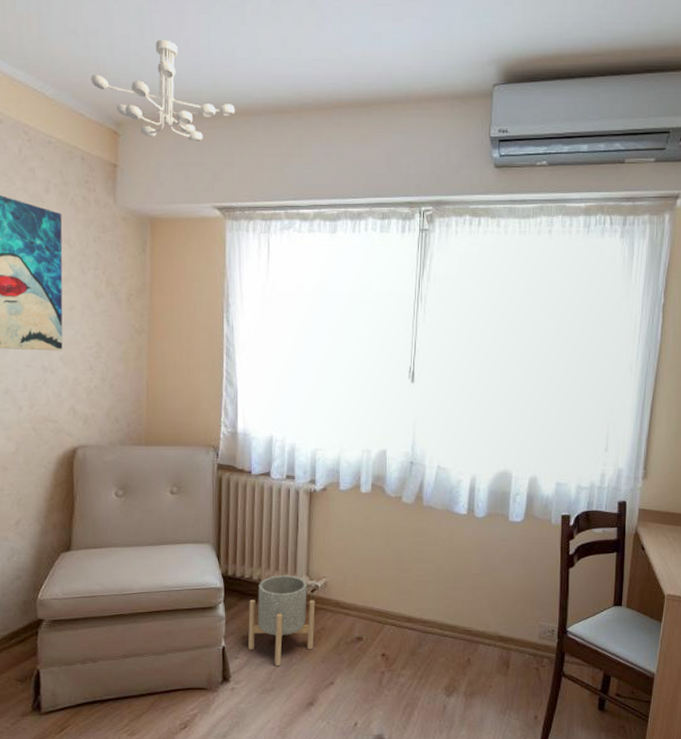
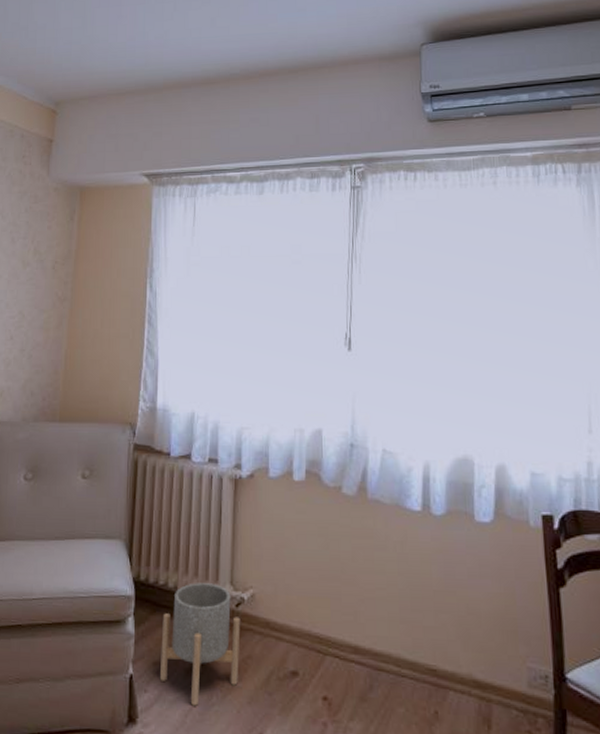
ceiling light fixture: present [90,39,235,142] -> none [35,28,165,116]

